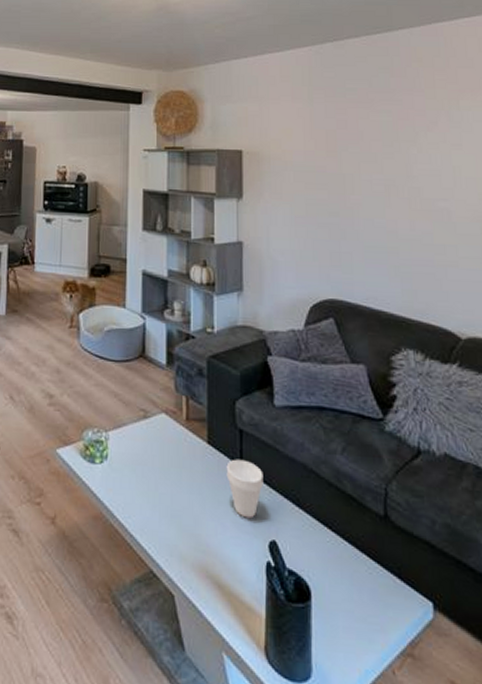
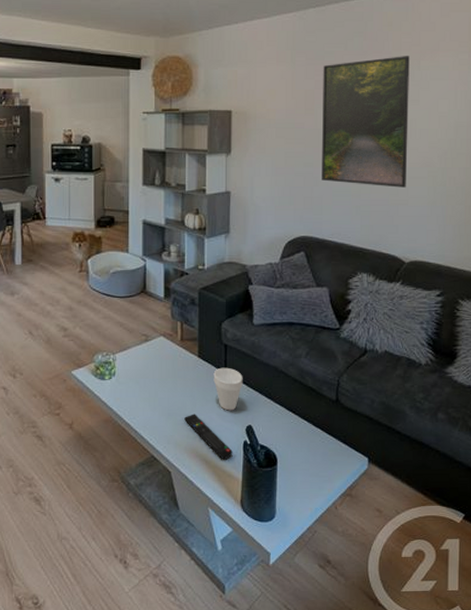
remote control: none [191,518,253,585] -> present [184,414,233,459]
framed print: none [345,94,455,246] -> present [322,56,410,188]

